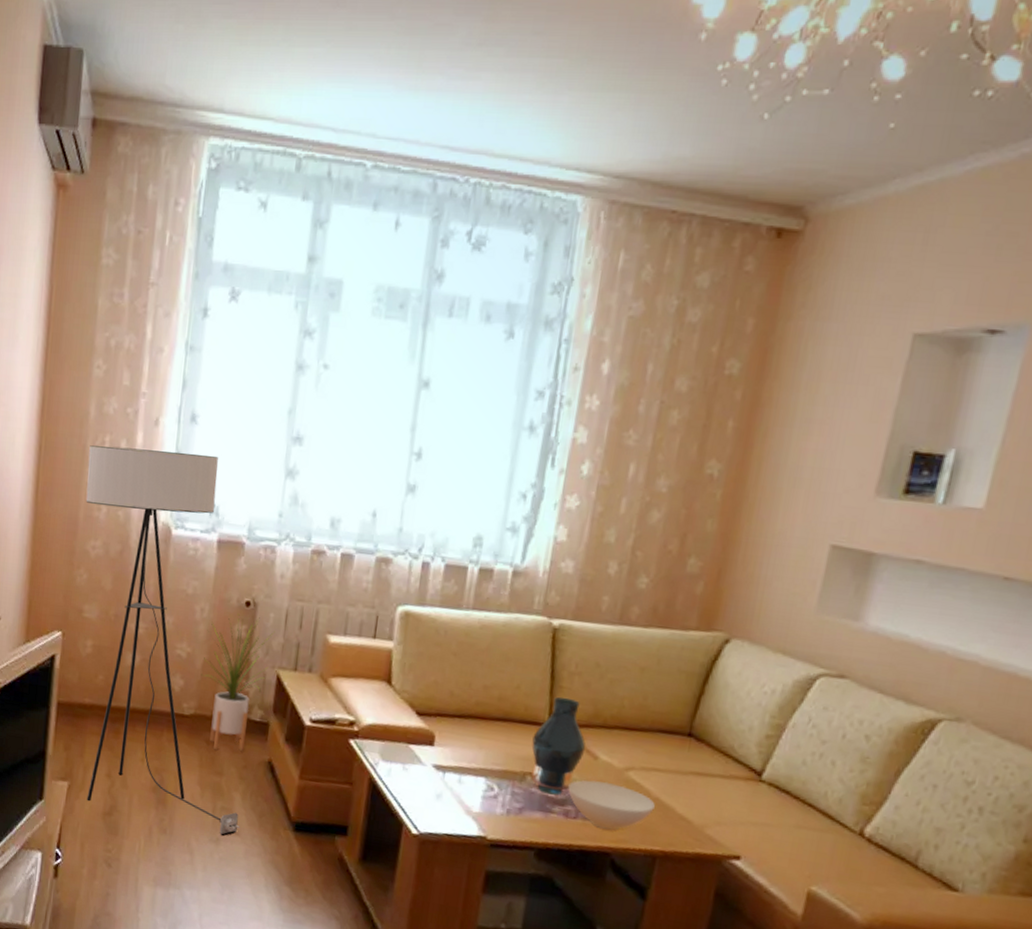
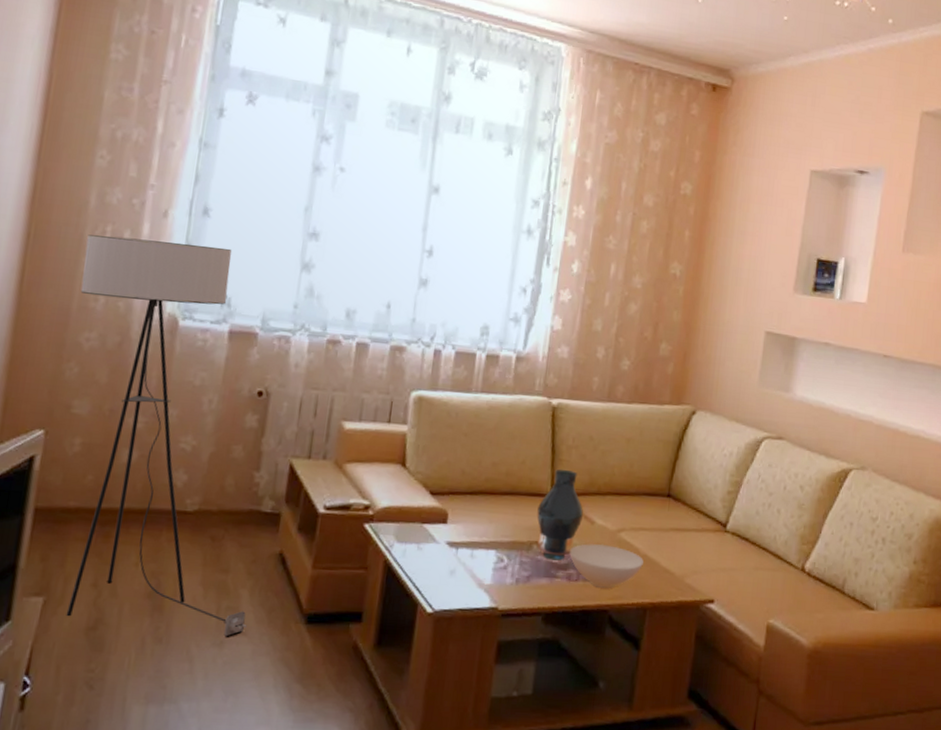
house plant: present [202,613,275,751] -> none [208,403,289,547]

